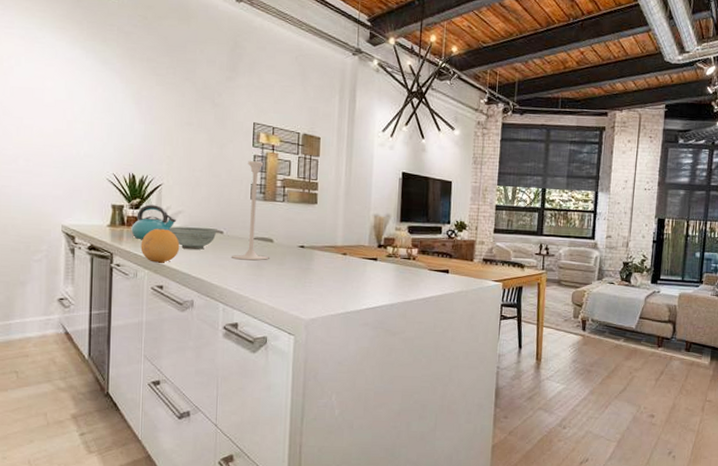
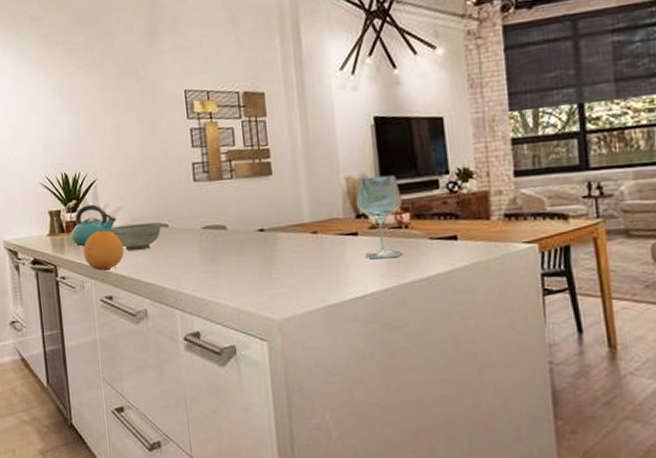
candlestick: present [232,161,269,261] -> none [182,134,225,256]
wine glass: none [379,217,414,281] -> present [355,174,403,259]

